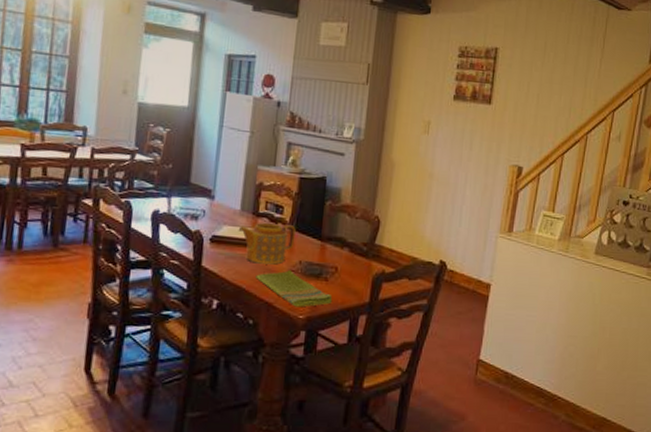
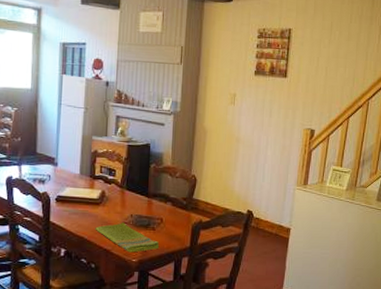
teapot: present [238,222,296,265] -> none [78,183,126,218]

